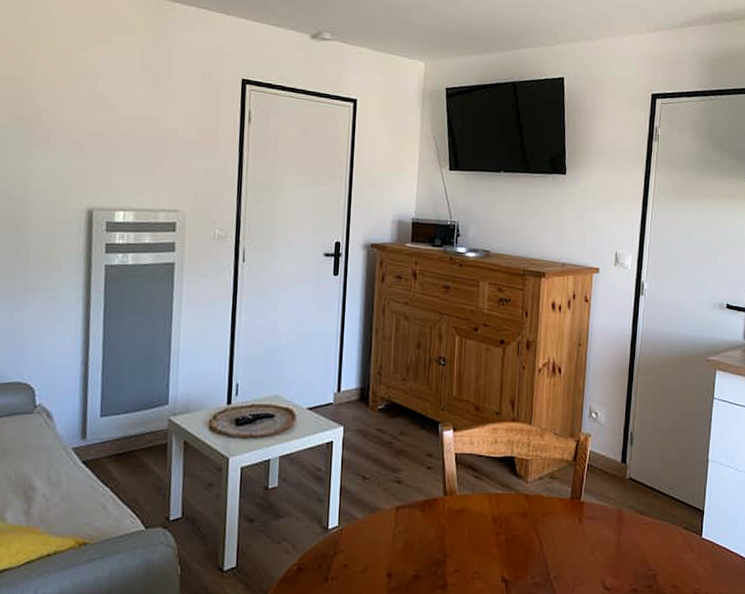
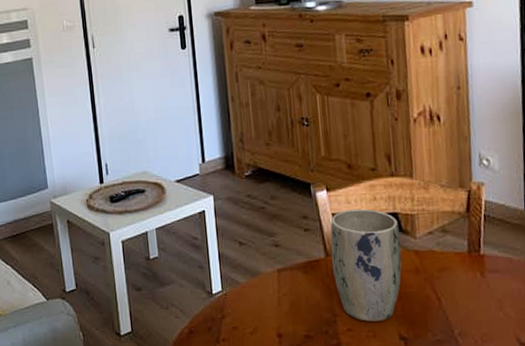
plant pot: none [449,450,514,563] -> present [330,208,402,322]

